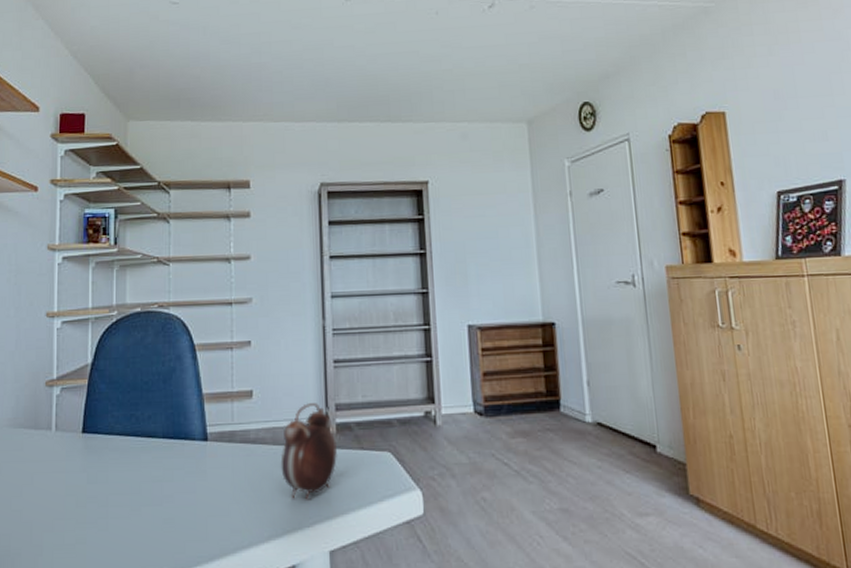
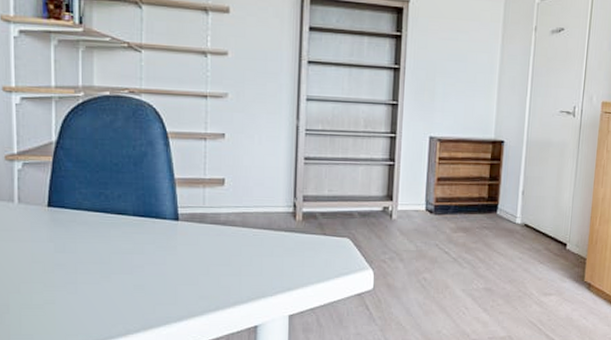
alarm clock: present [280,403,338,500] -> none [248,193,303,274]

